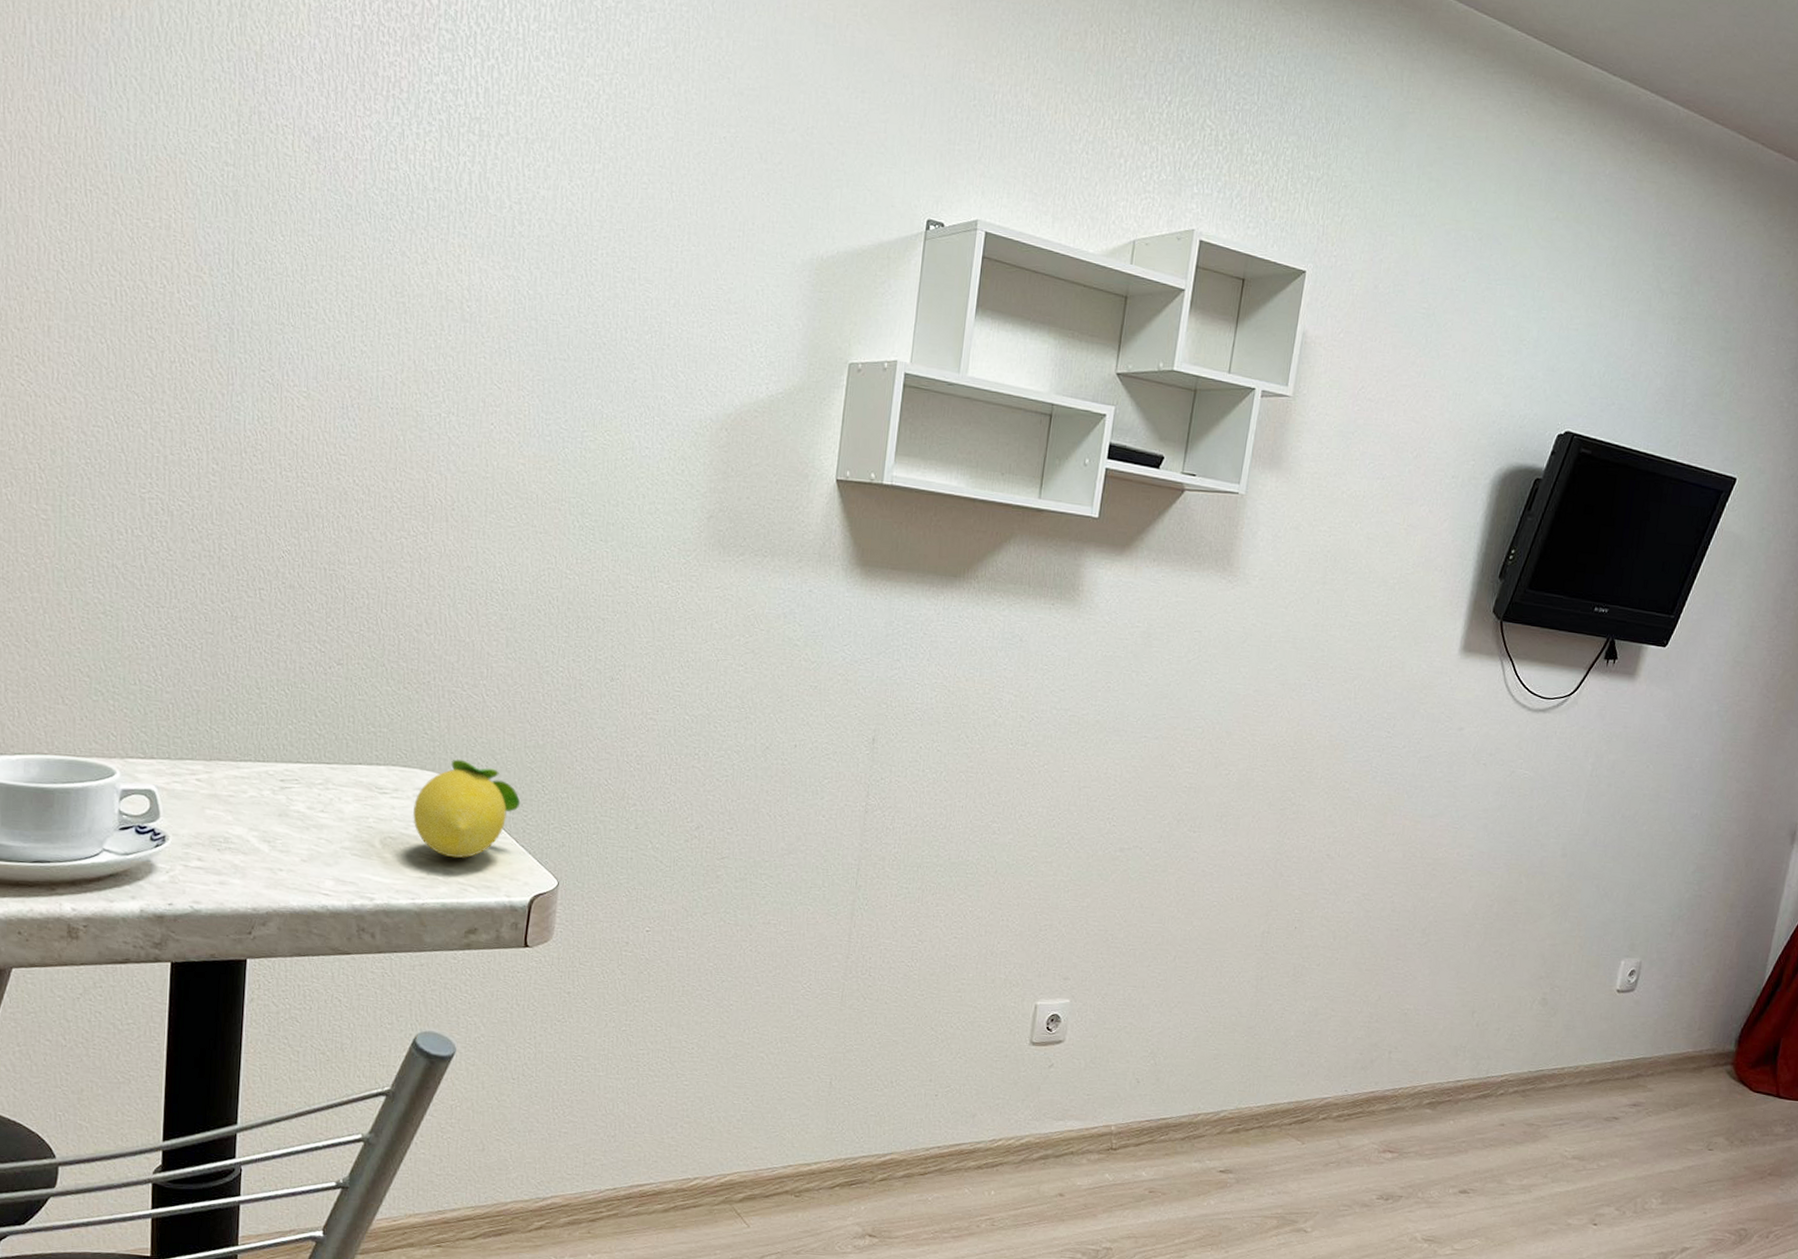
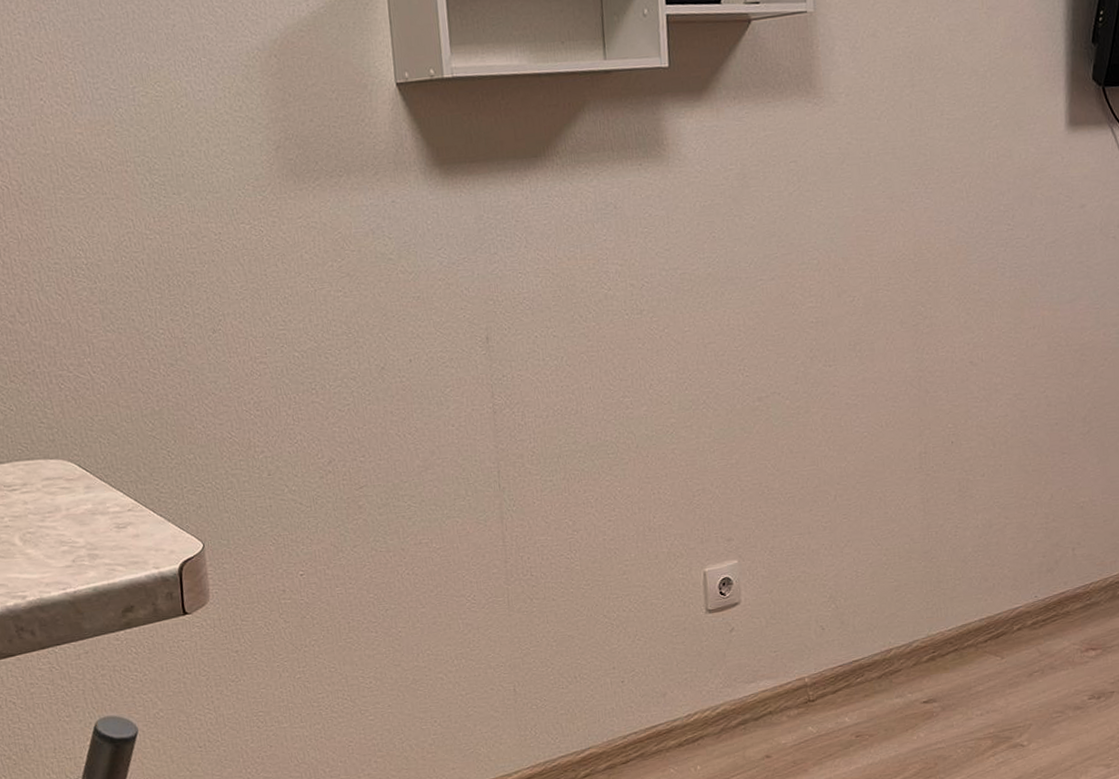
fruit: present [412,759,521,859] -> none [45,441,150,541]

